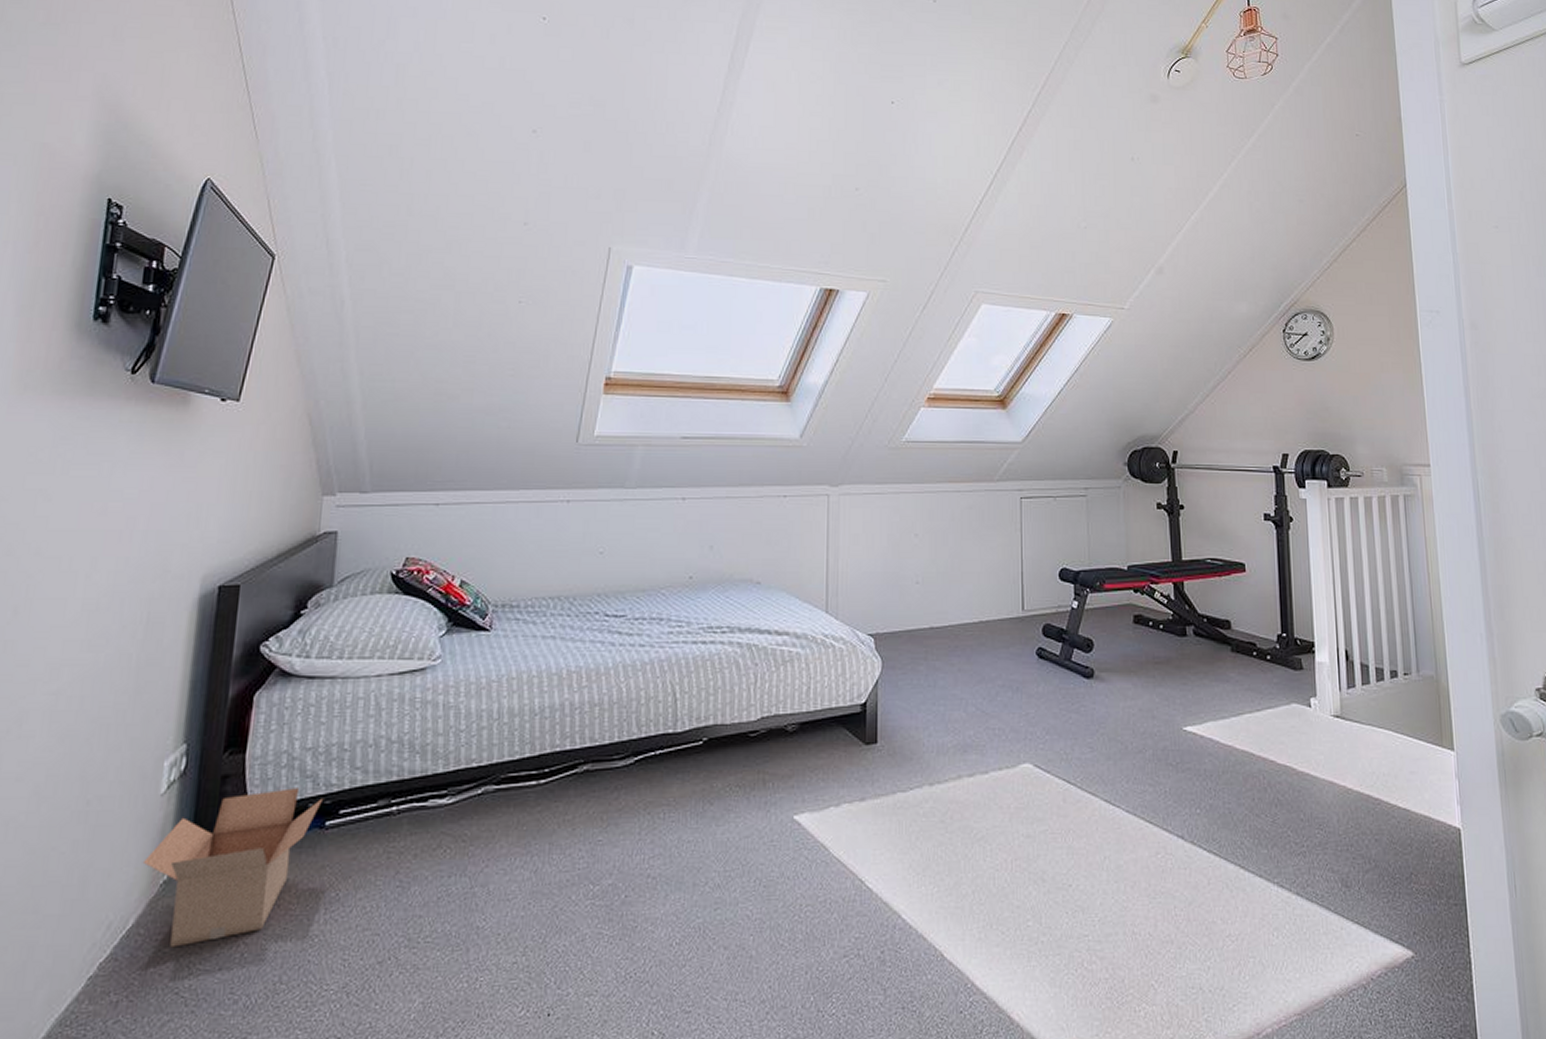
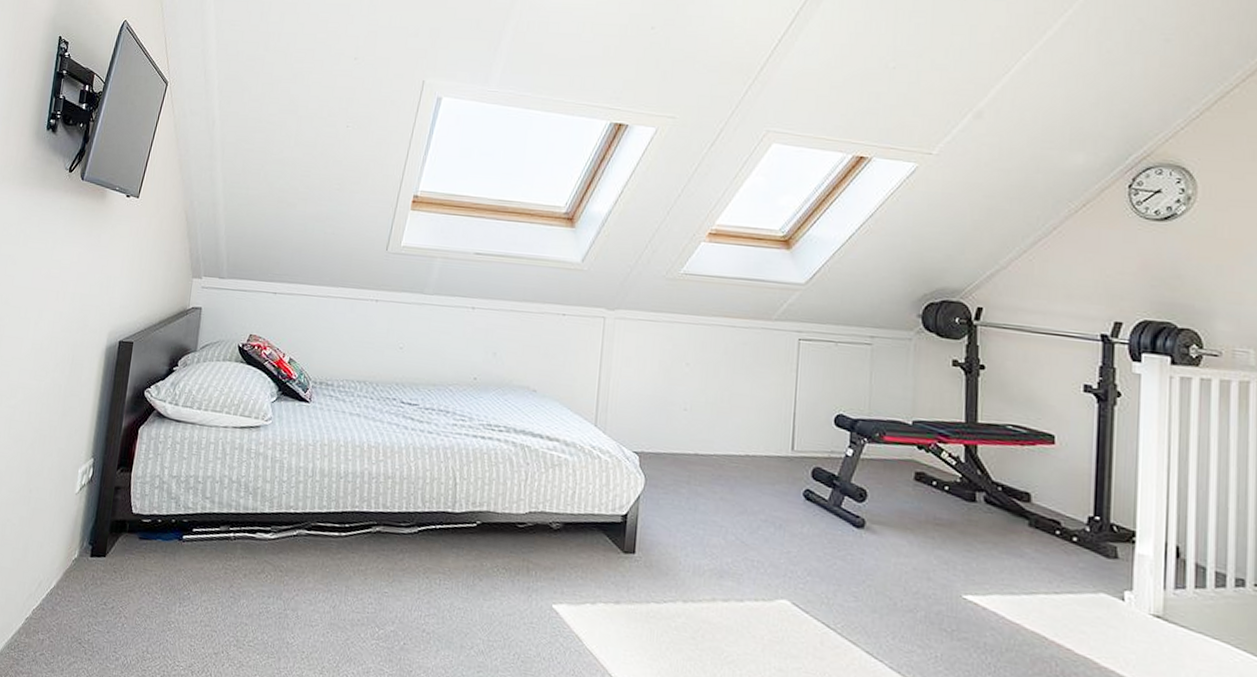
cardboard box: present [142,788,322,948] -> none [62,503,182,610]

